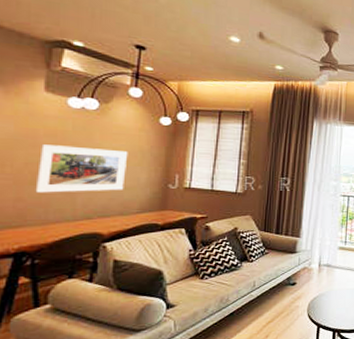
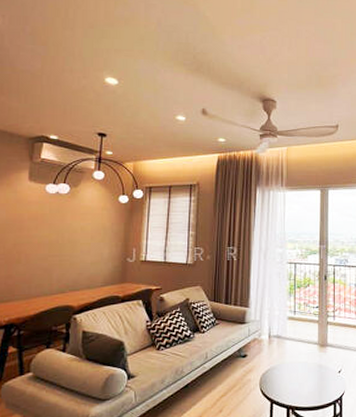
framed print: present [35,144,128,193] -> none [21,227,93,270]

